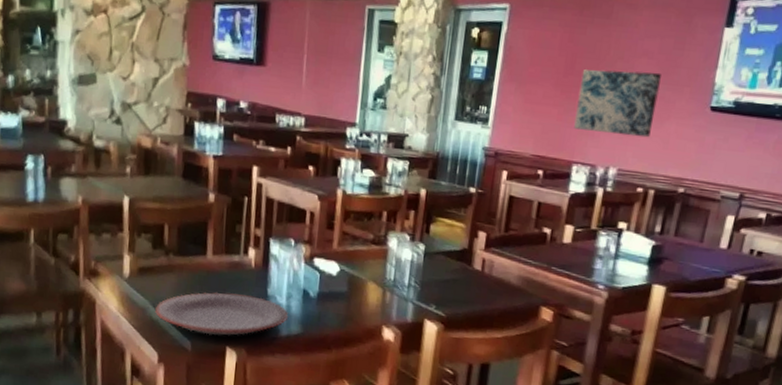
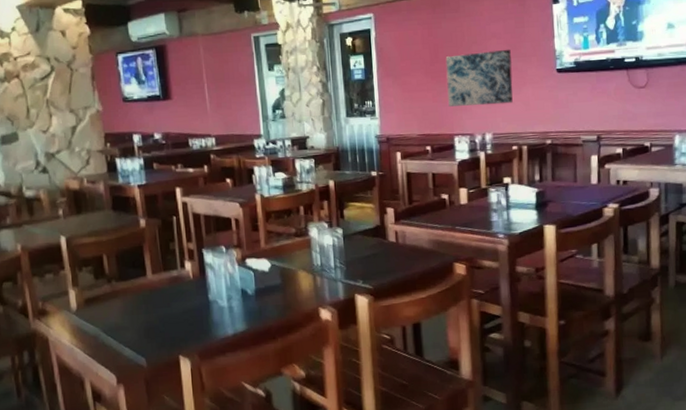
plate: present [155,292,289,336] -> none [107,304,232,349]

